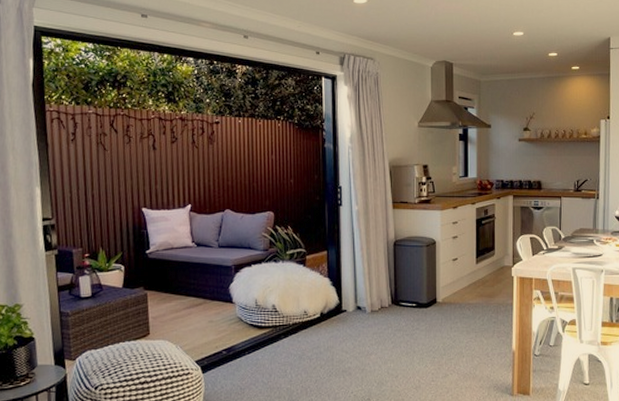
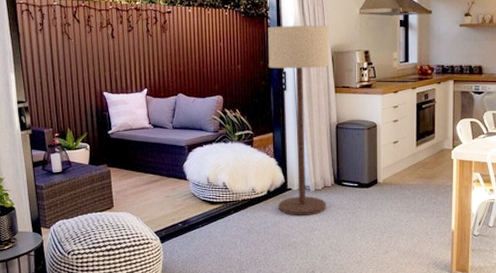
floor lamp: none [323,138,387,340] -> present [268,26,330,216]

